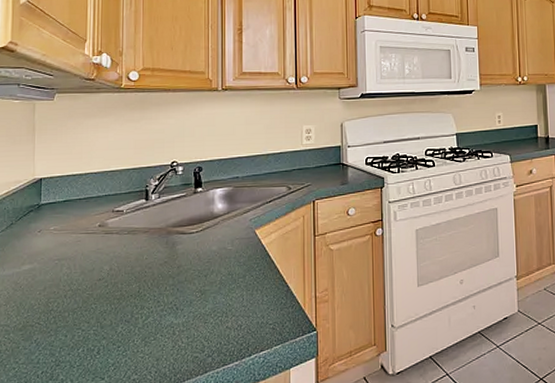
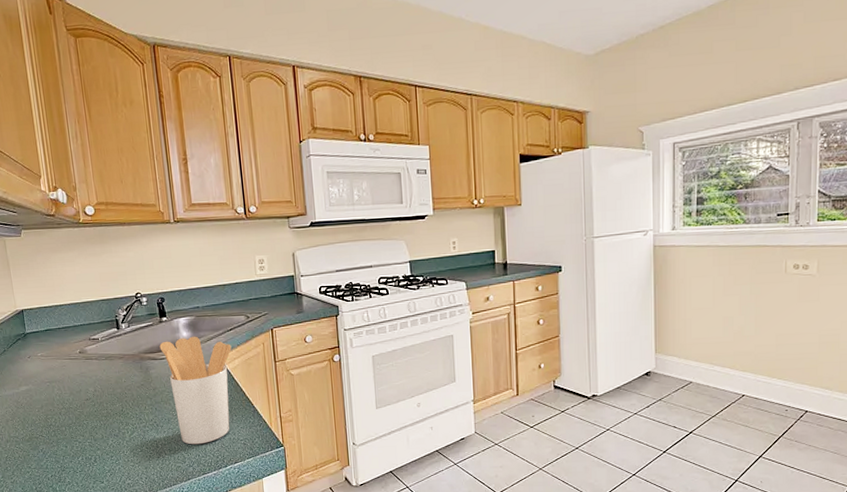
utensil holder: none [191,208,269,331] -> present [159,336,232,445]

